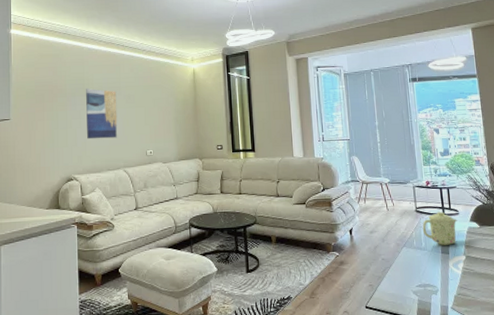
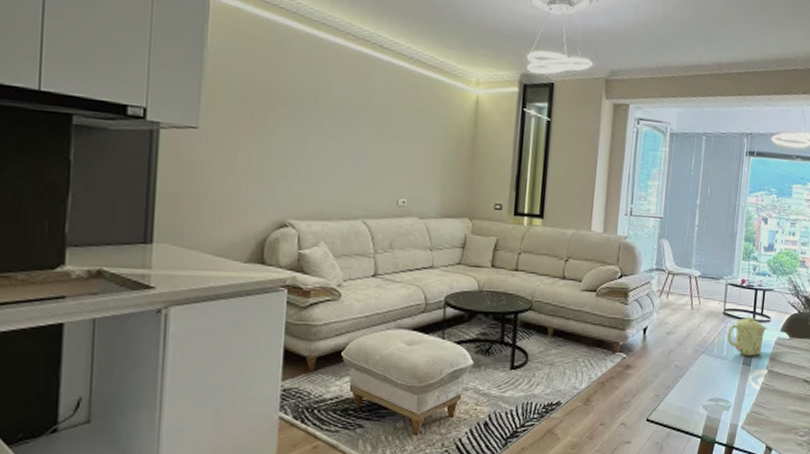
wall art: present [86,88,118,140] -> none [314,100,364,176]

